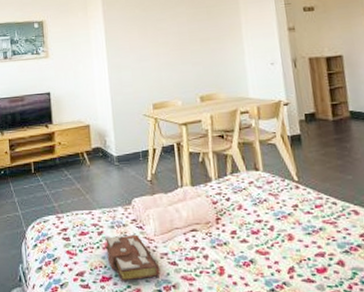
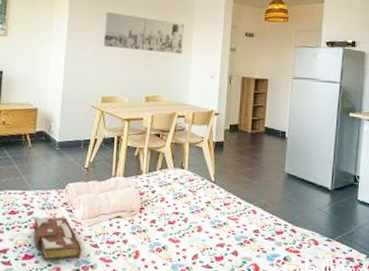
wall art: none [141,11,233,51] -> present [103,11,184,54]

